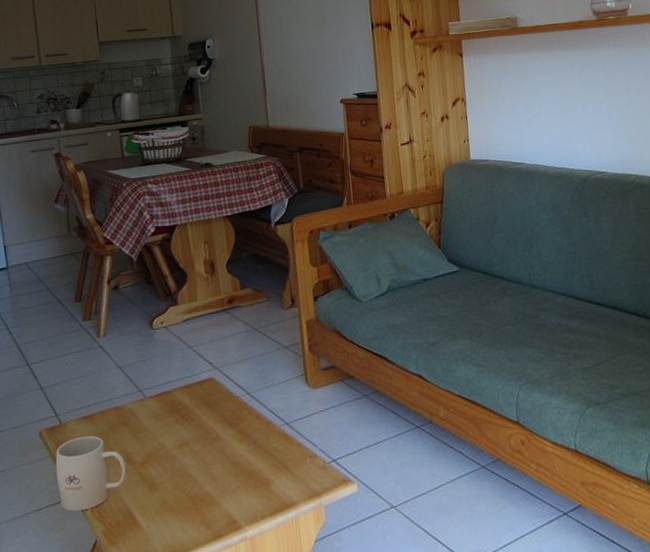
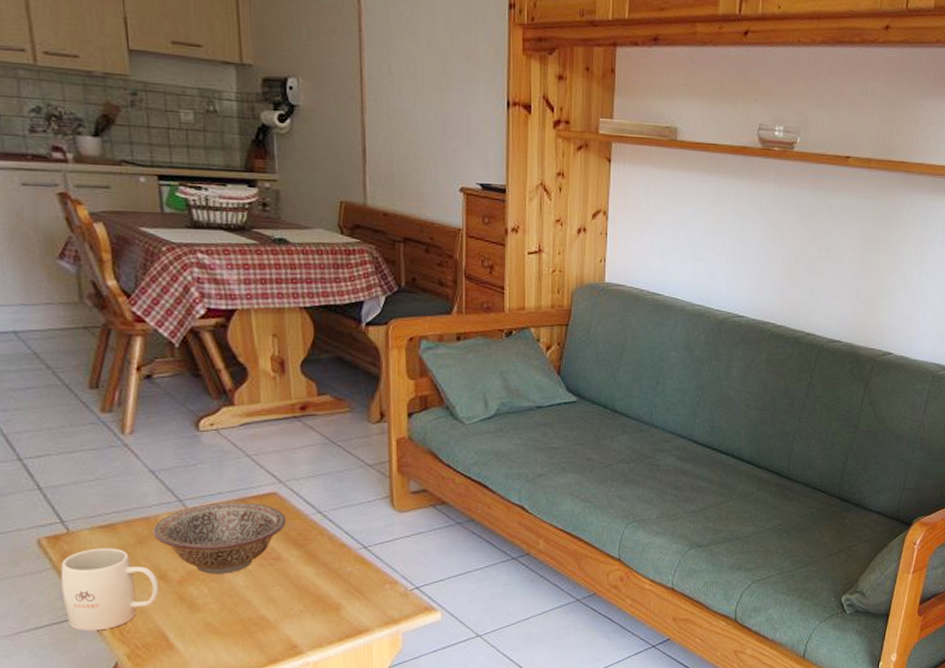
kettle: present [111,90,142,124] -> none [146,124,191,170]
decorative bowl: none [121,388,222,456] -> present [152,502,286,574]

